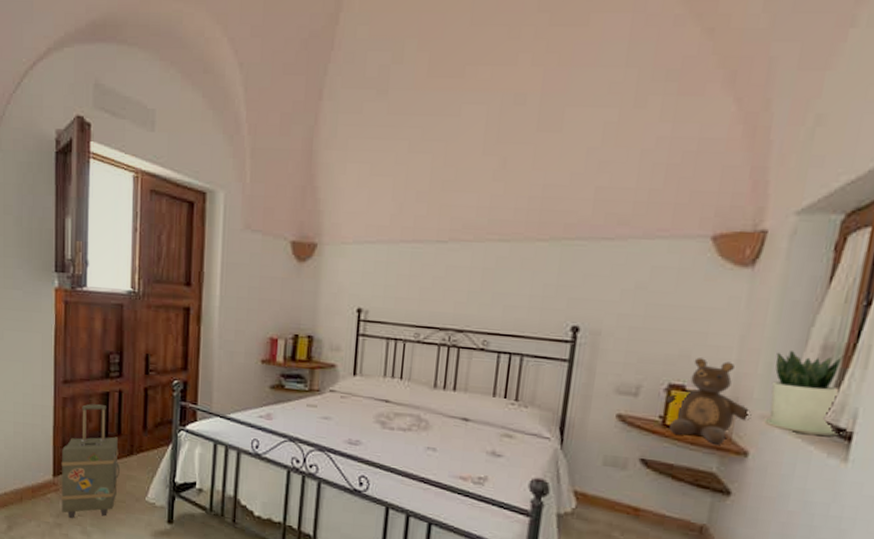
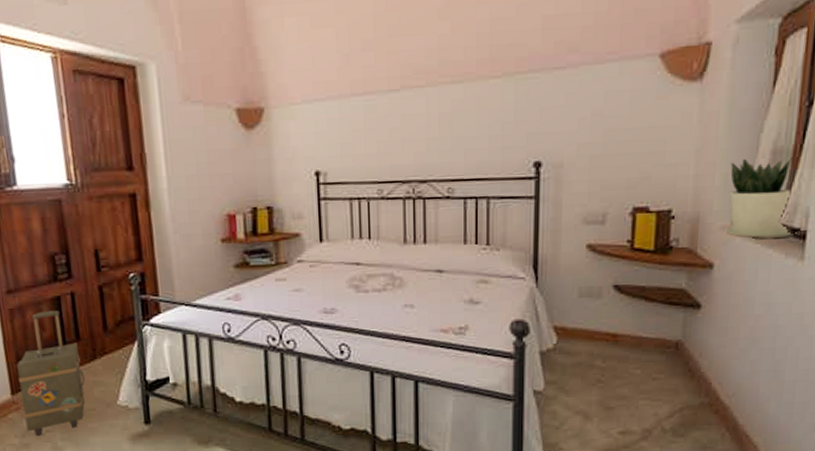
teddy bear: present [666,358,752,445] -> none [632,177,713,261]

